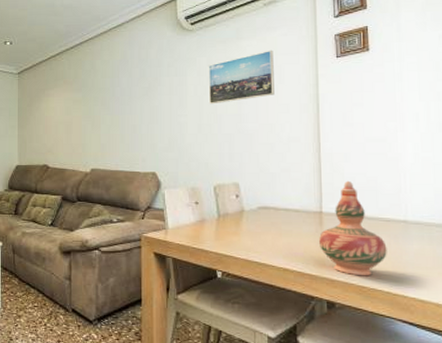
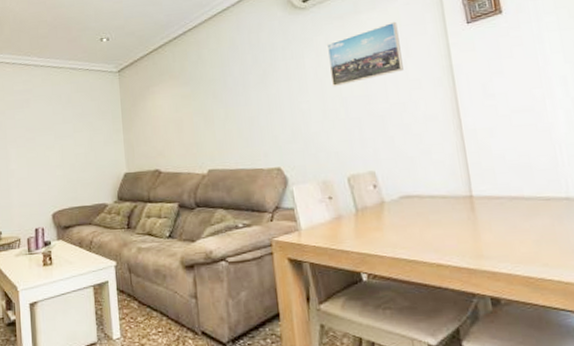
decorative vase: present [319,180,387,276] -> none [473,158,552,266]

